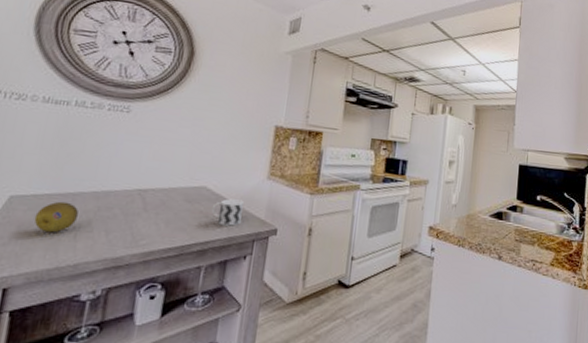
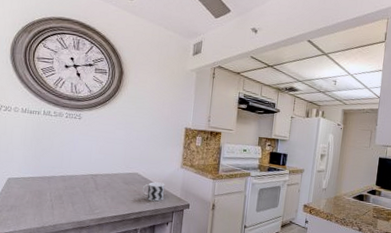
fruit: present [33,201,79,233] -> none [25,182,53,204]

